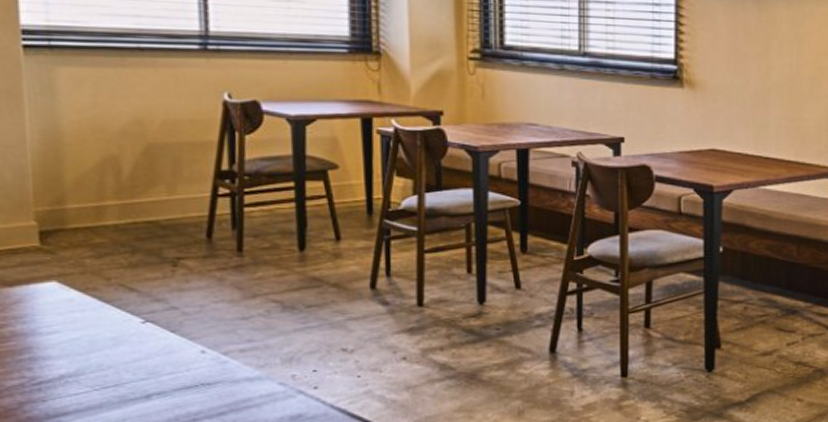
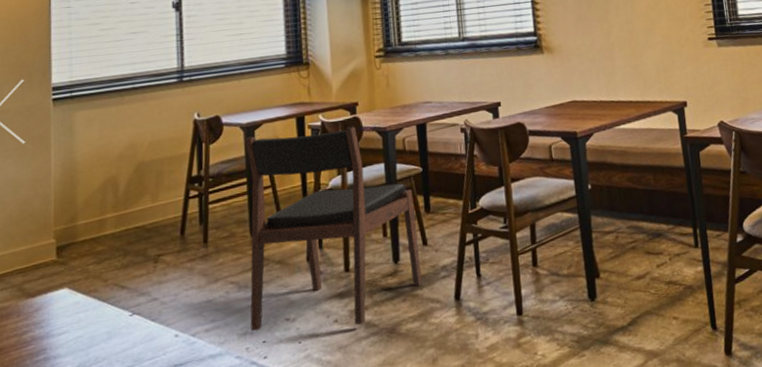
dining chair: none [293,133,512,366] -> present [245,126,422,332]

